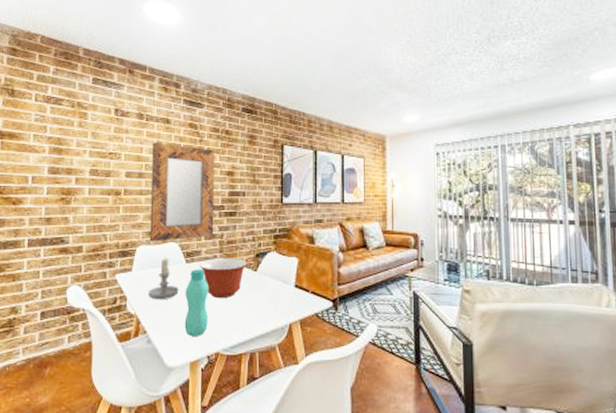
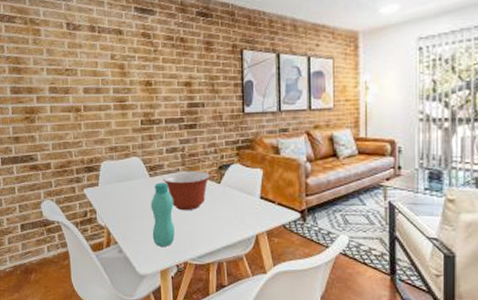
candle: present [148,257,179,300] -> none [115,171,145,213]
home mirror: present [149,142,215,242] -> none [107,55,175,157]

